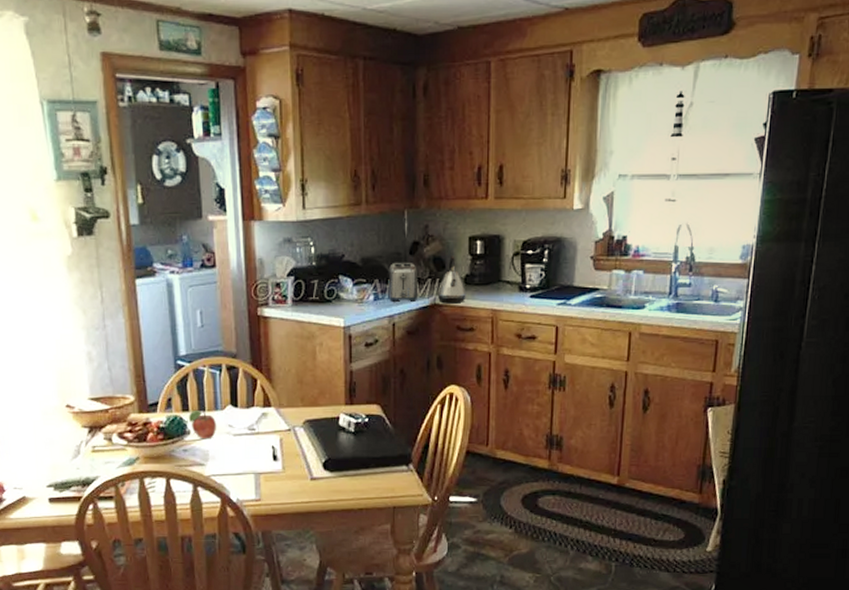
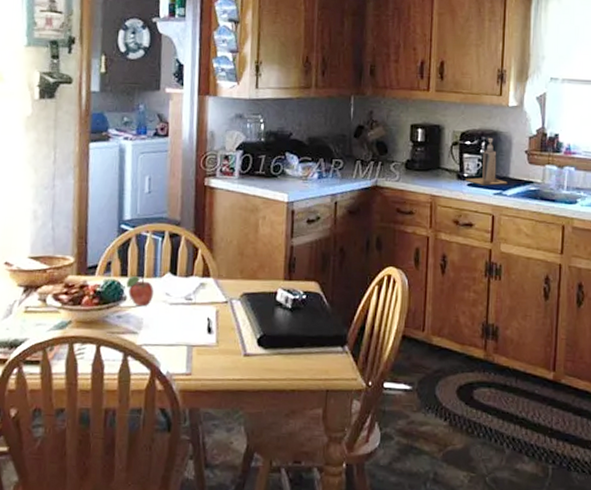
toaster: present [388,263,419,302] -> none [332,144,361,182]
kettle: present [437,255,466,304] -> none [379,141,407,187]
soap dispenser: none [528,244,572,296] -> present [465,137,508,186]

